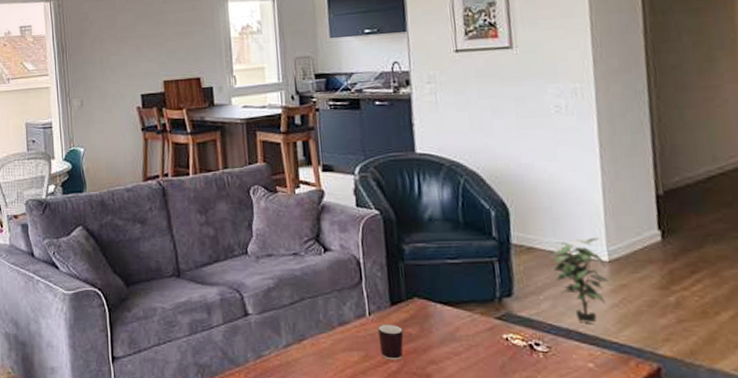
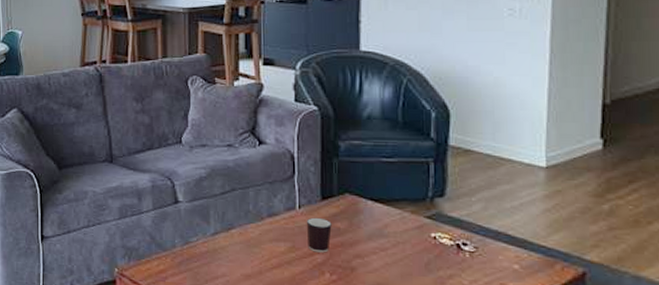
potted plant: present [552,238,610,322] -> none [488,143,545,225]

